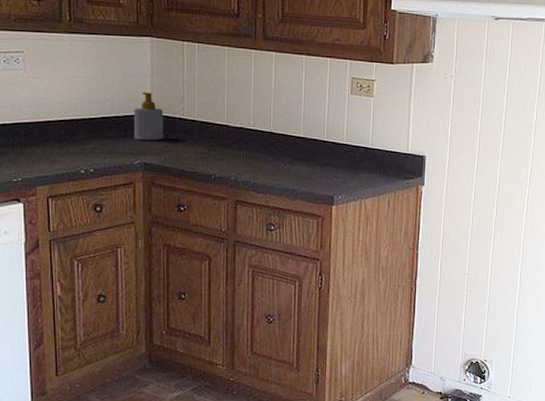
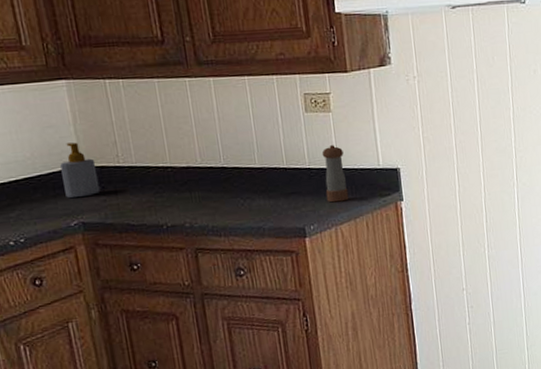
pepper shaker: none [356,127,378,178] -> present [321,145,349,203]

